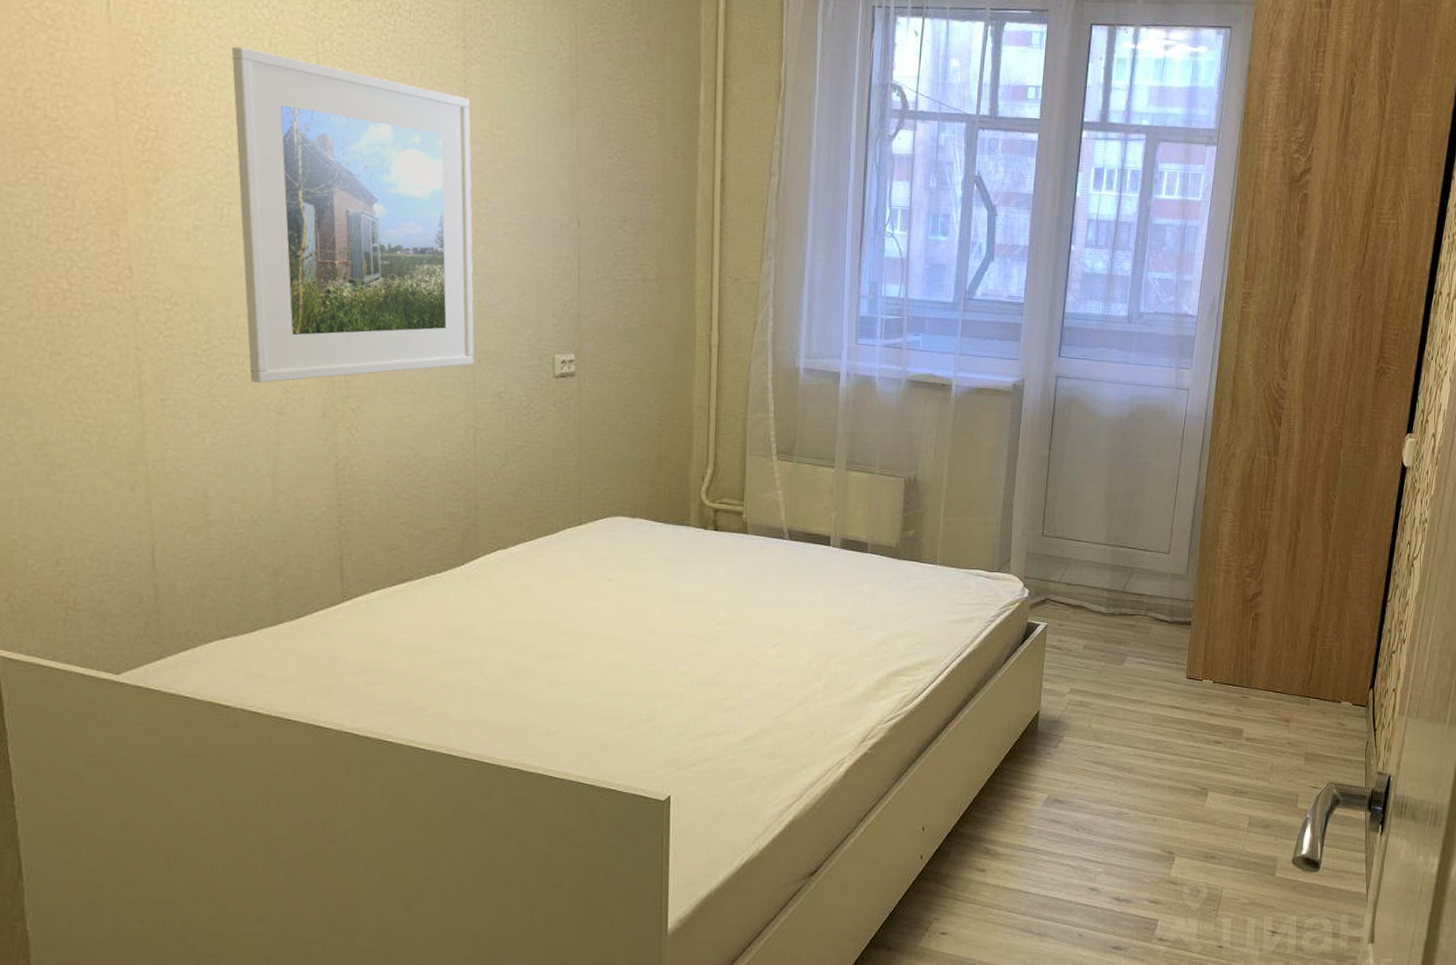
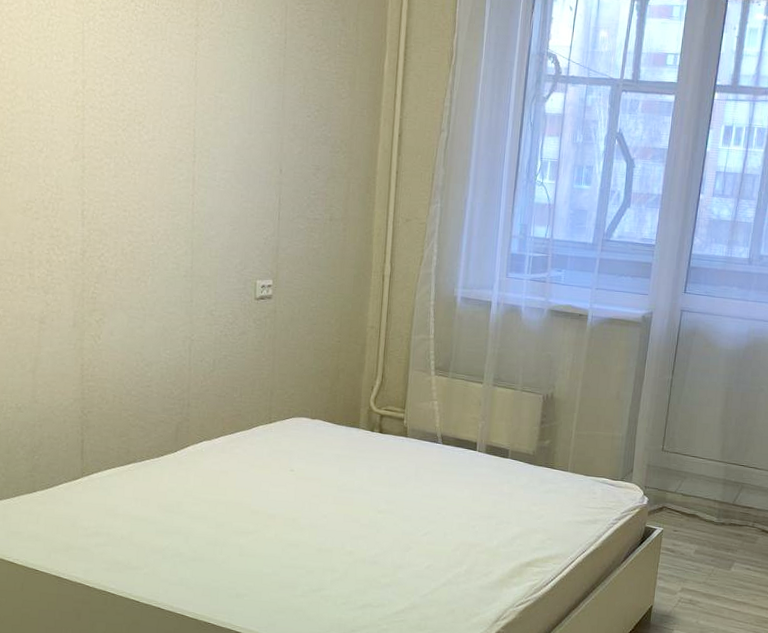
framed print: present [231,46,475,383] -> none [19,26,199,298]

